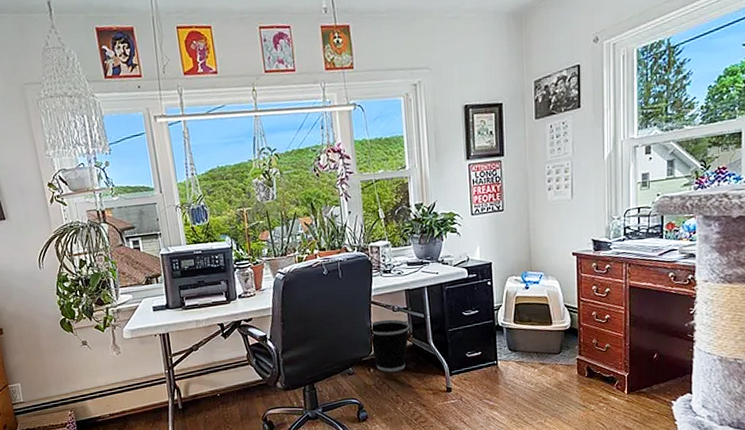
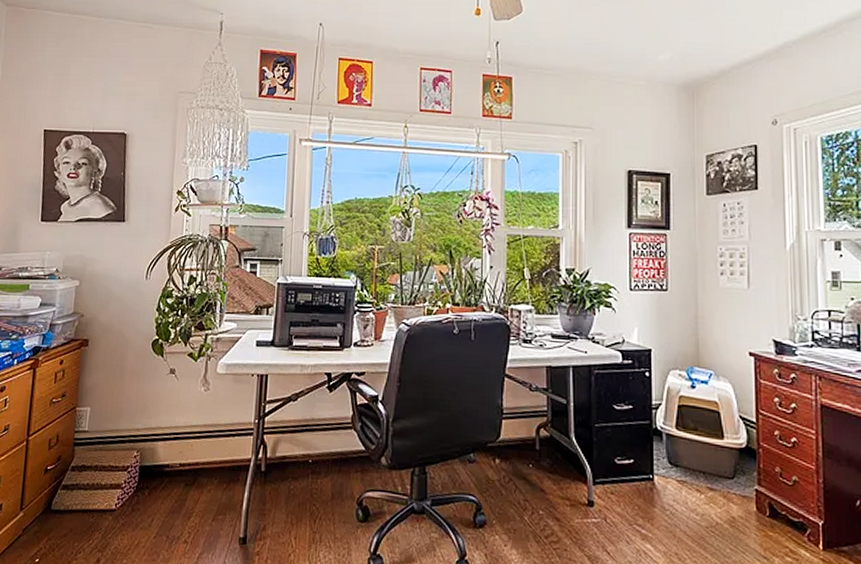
wastebasket: present [370,319,410,372] -> none [499,399,549,468]

